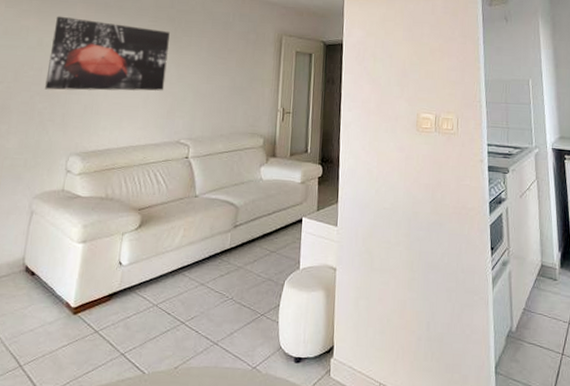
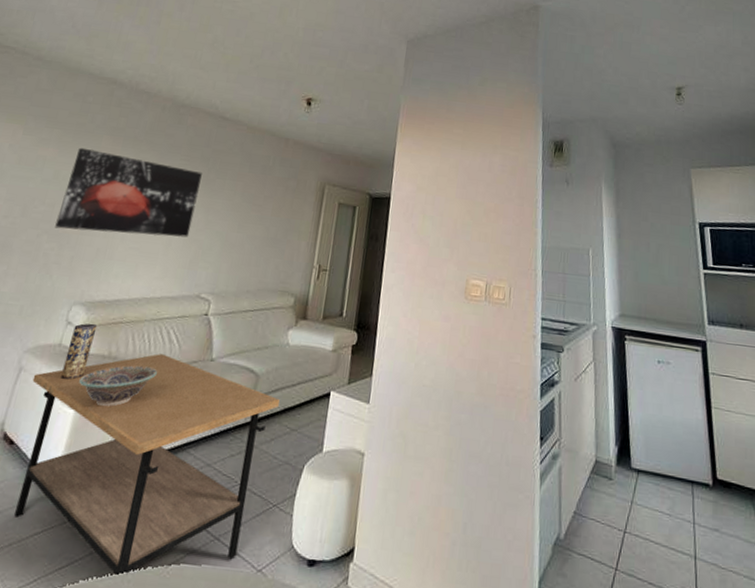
coffee table: none [43,193,258,377] -> present [14,353,280,576]
vase: none [67,170,93,219] -> present [61,323,98,380]
decorative bowl: none [83,204,149,241] -> present [79,365,157,407]

